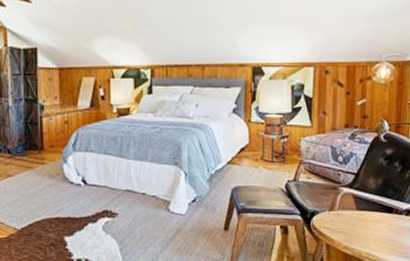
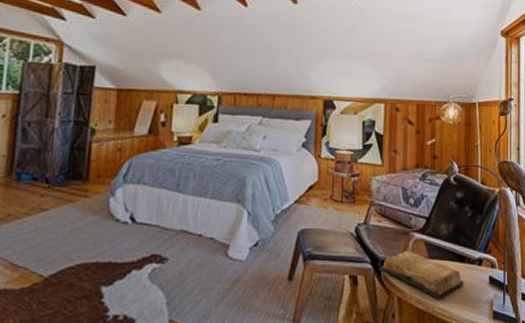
diary: none [308,203,391,246] -> present [379,250,464,300]

